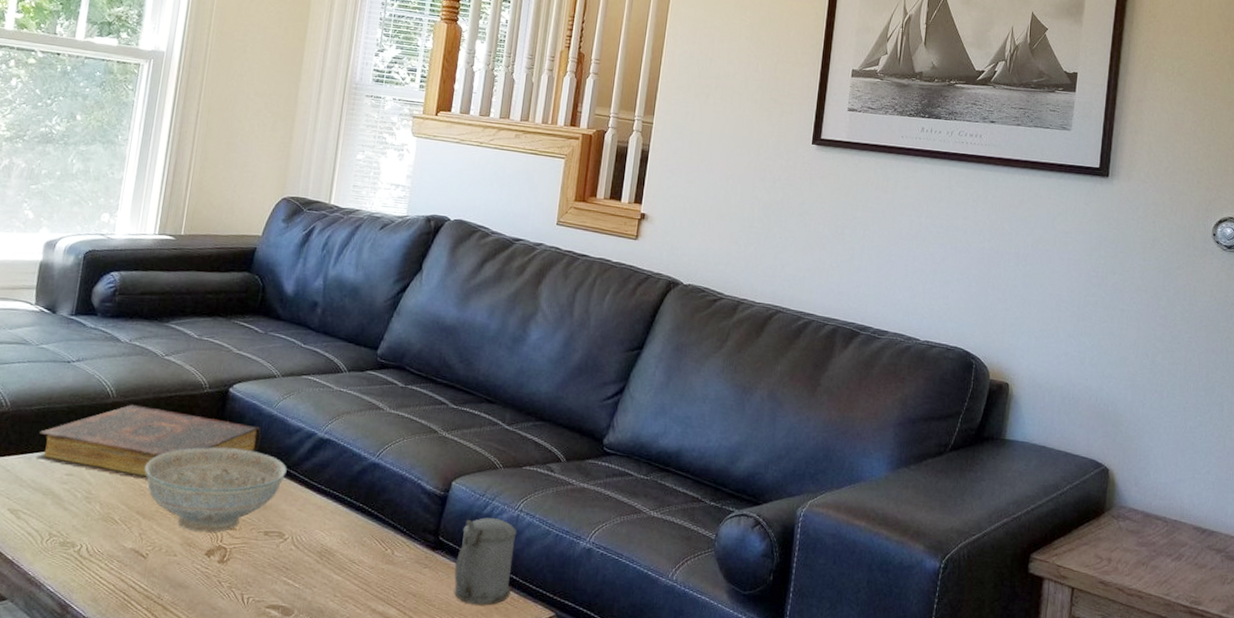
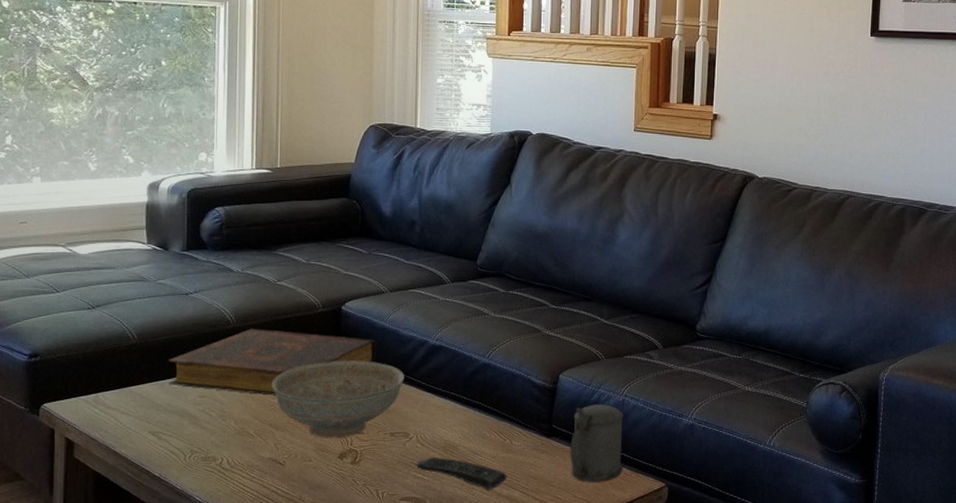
remote control: none [288,562,385,605] -> present [416,457,507,491]

